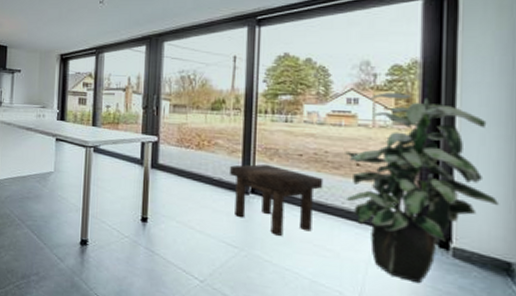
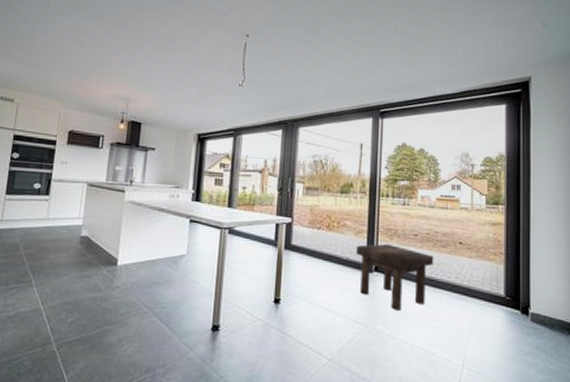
indoor plant: present [345,93,500,284] -> none [451,180,562,347]

